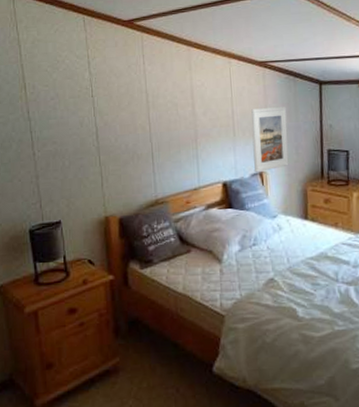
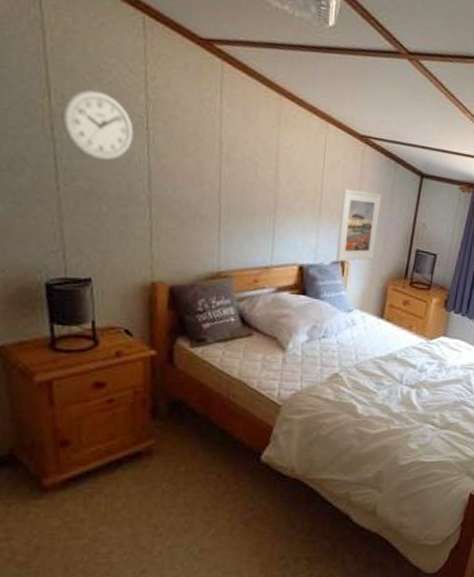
wall clock: none [34,77,83,128] -> present [61,89,134,161]

